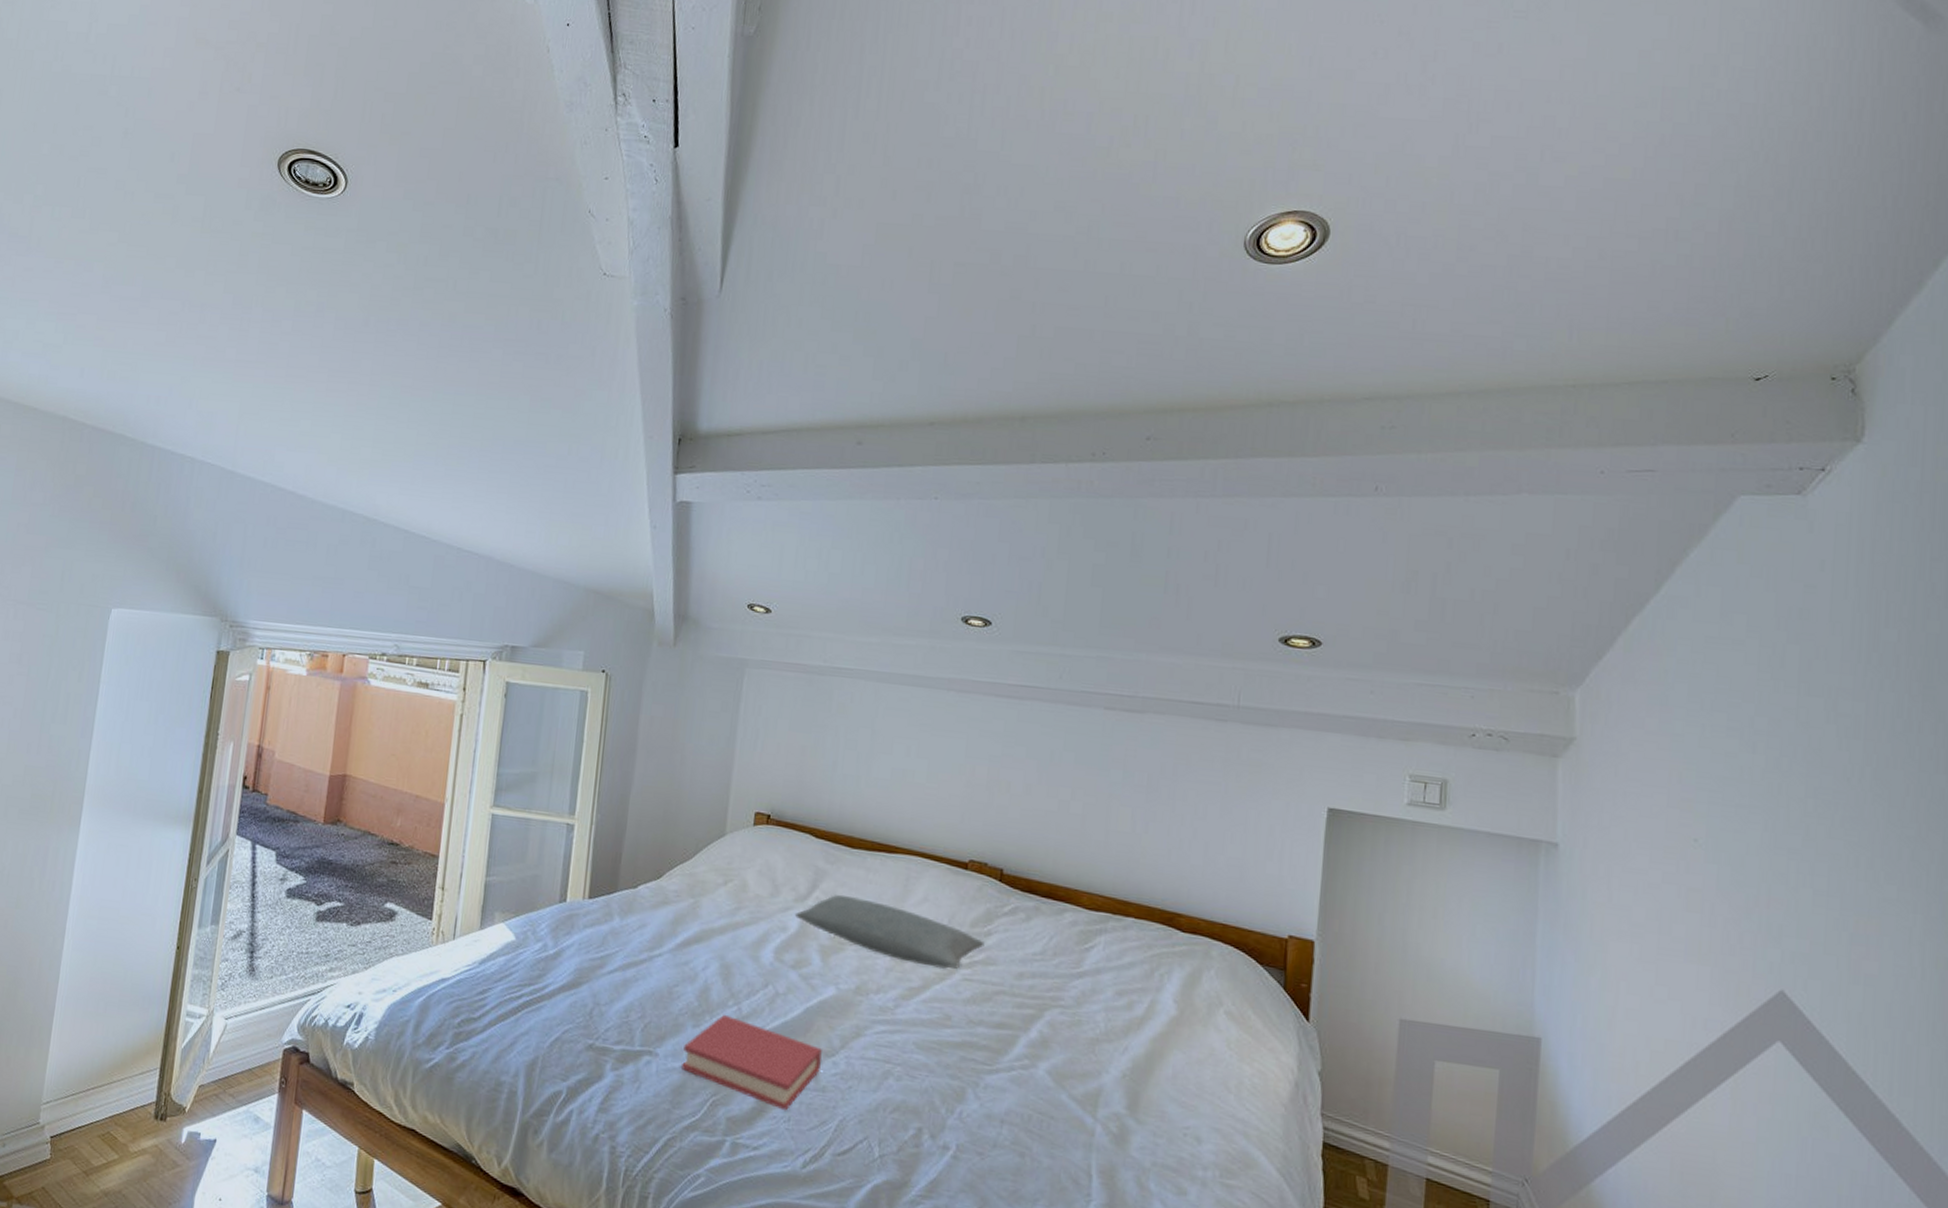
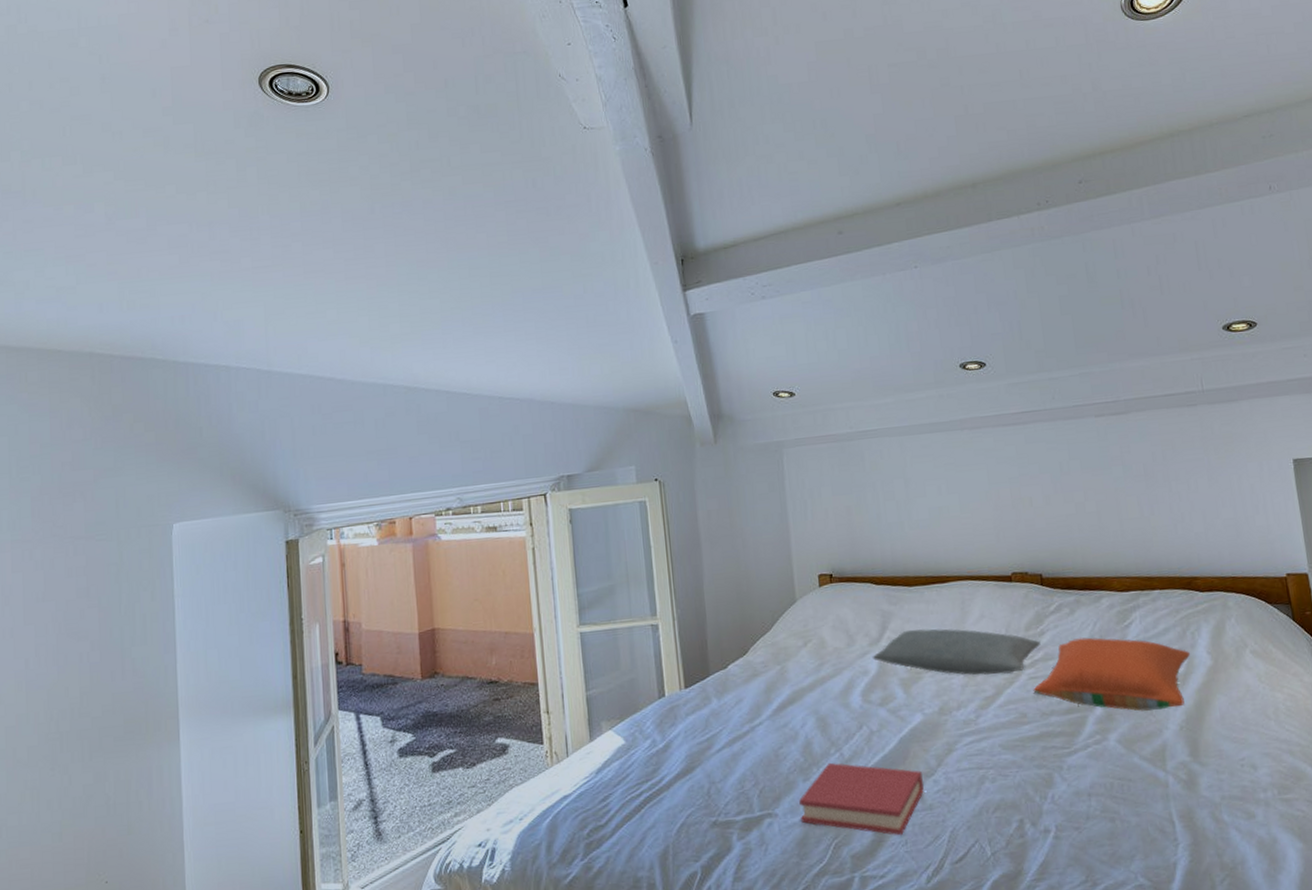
pillow: none [964,948,1154,1053] -> present [1033,637,1191,711]

